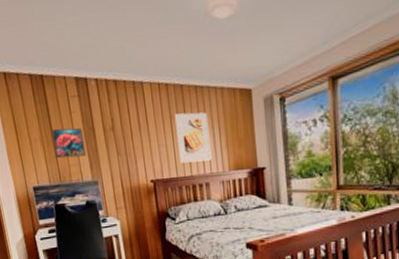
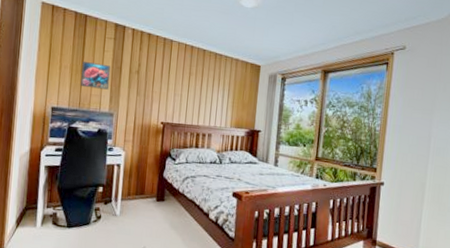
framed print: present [174,112,212,163] -> none [190,72,222,116]

